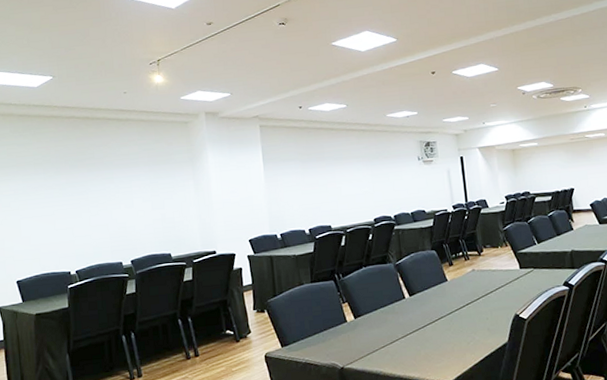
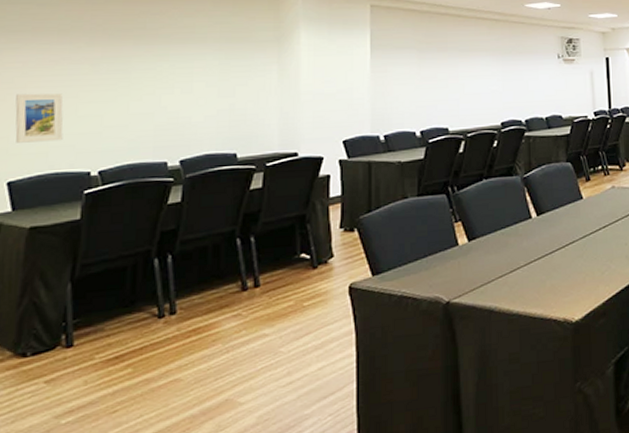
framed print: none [13,212,49,252] -> present [15,93,64,143]

